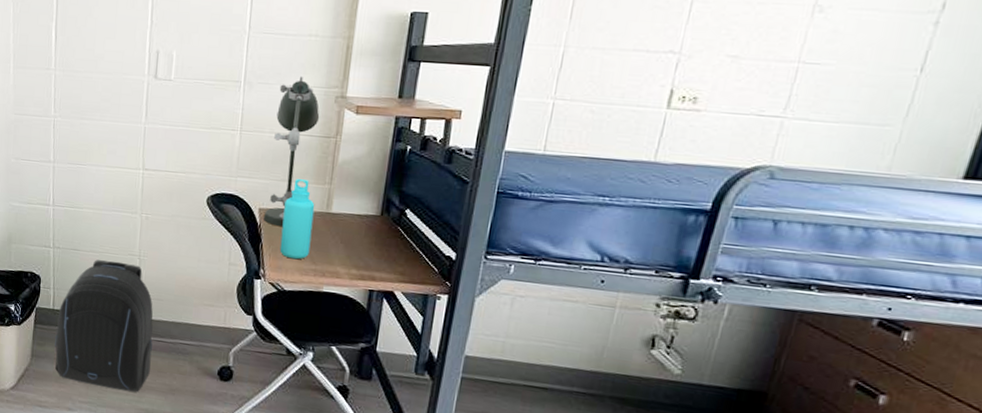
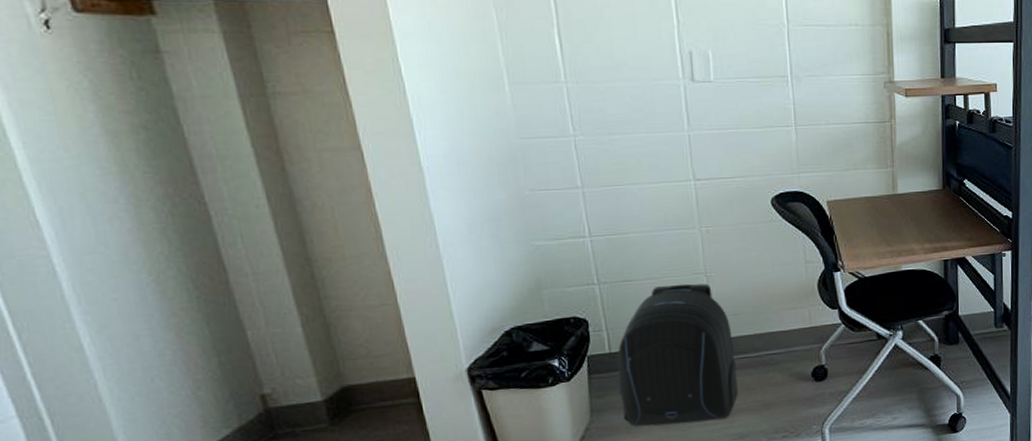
desk lamp: present [263,76,320,227] -> none [828,65,872,216]
water bottle: present [279,178,315,260] -> none [852,165,883,245]

